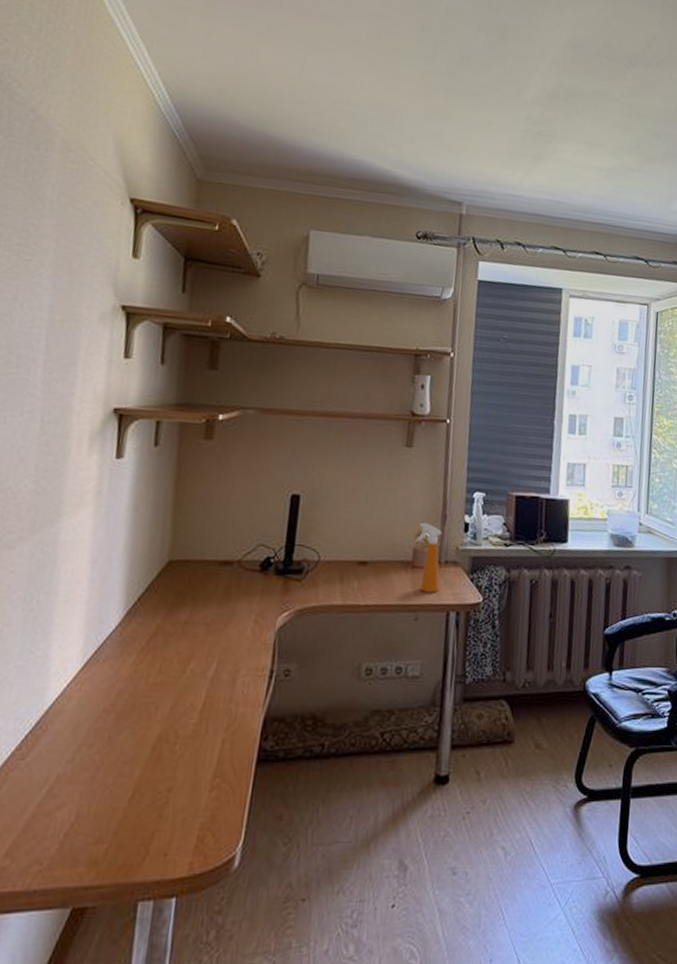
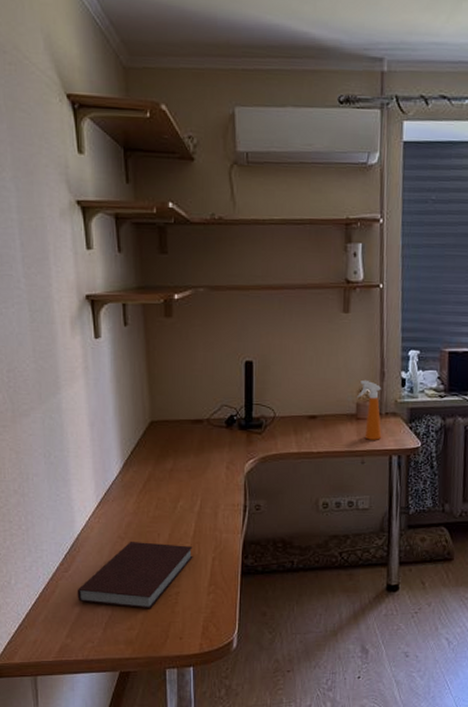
notebook: none [31,717,200,813] -> present [77,542,193,609]

